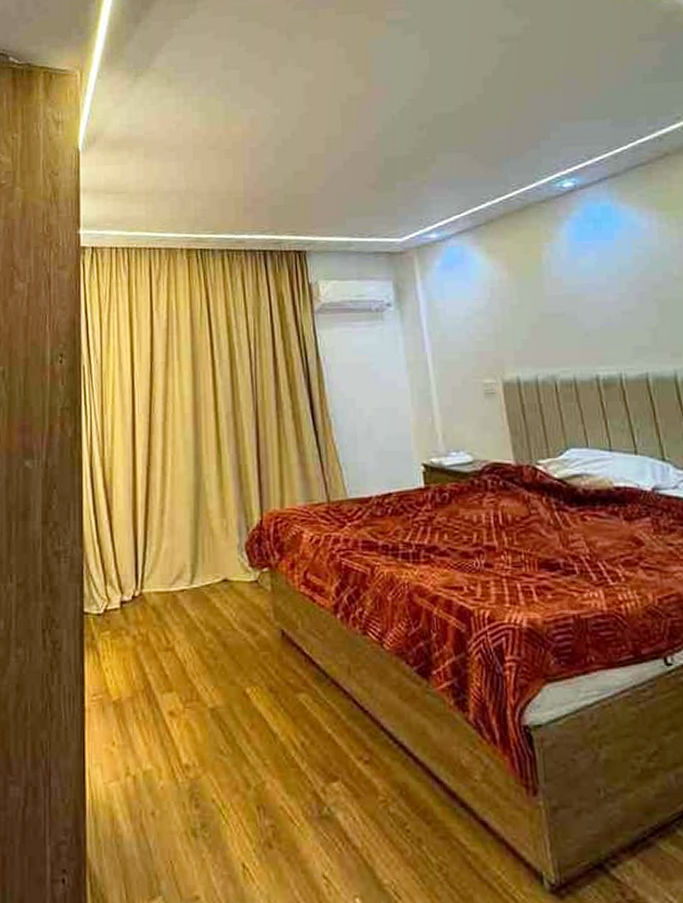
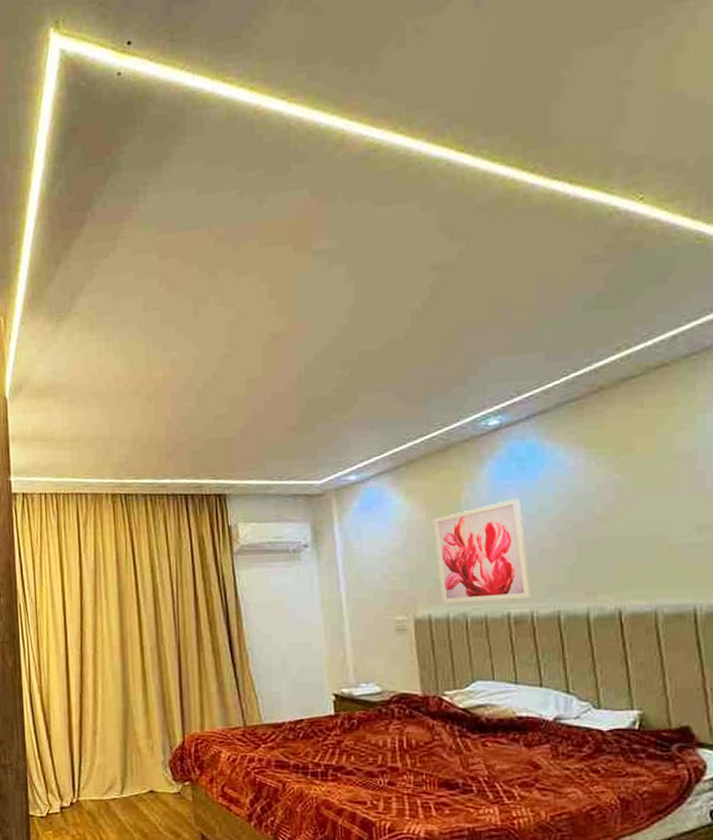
wall art: none [515,259,619,366] -> present [432,499,532,604]

